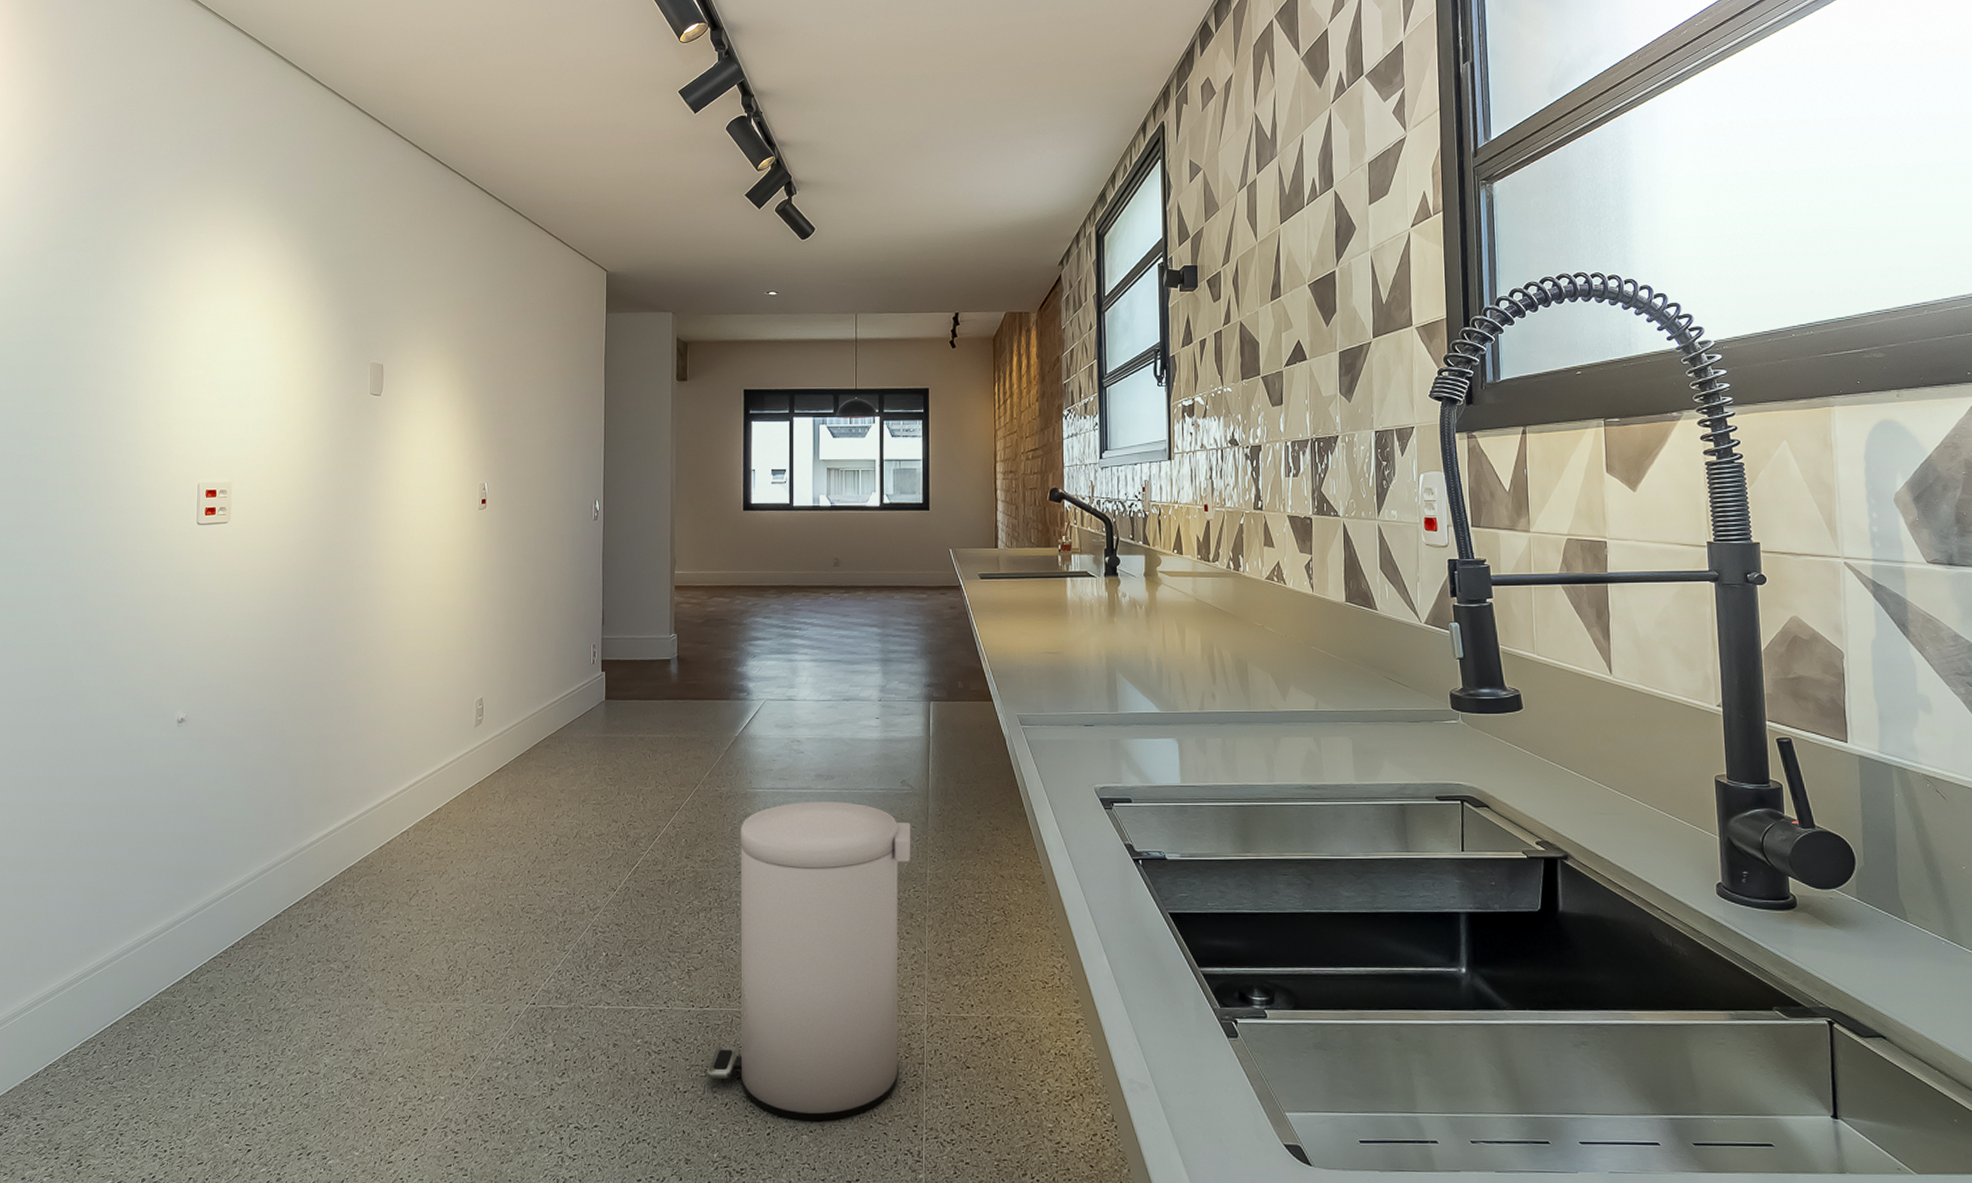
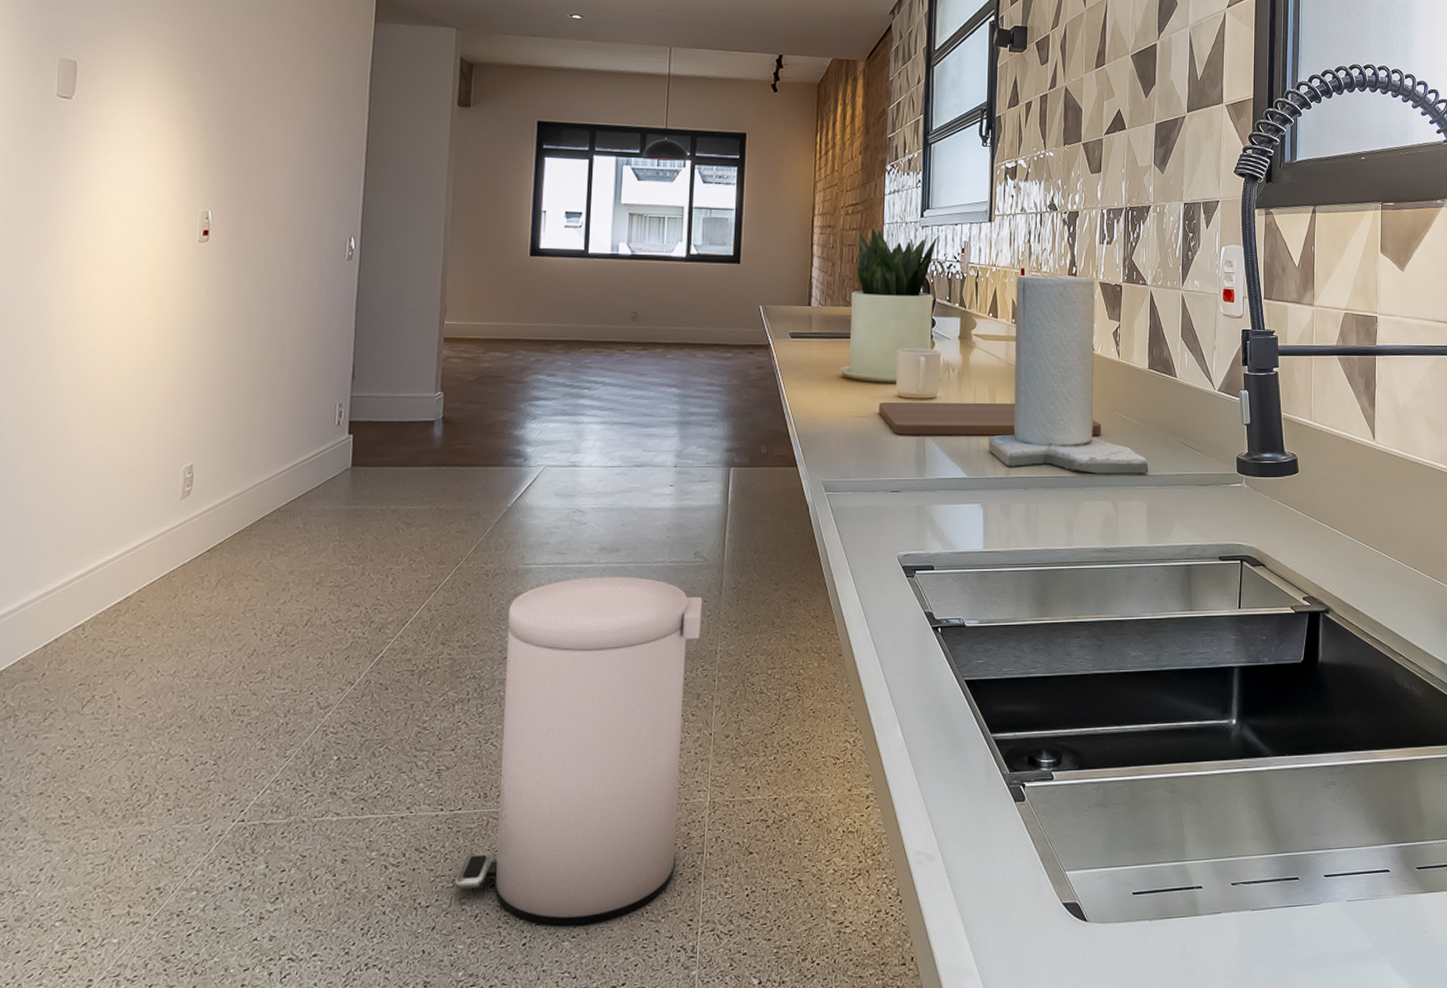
planter: none [1028,471,1117,620] -> present [839,227,937,383]
cutting board: none [1068,638,1298,671] -> present [879,402,1102,436]
mug: none [1082,585,1128,635] -> present [895,347,941,399]
paper towel: none [1180,510,1352,709] -> present [988,275,1149,474]

